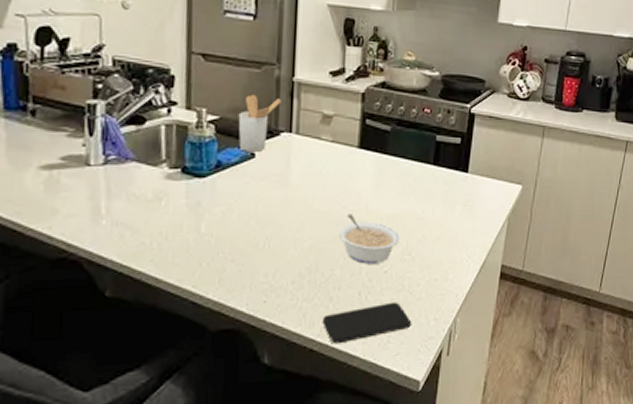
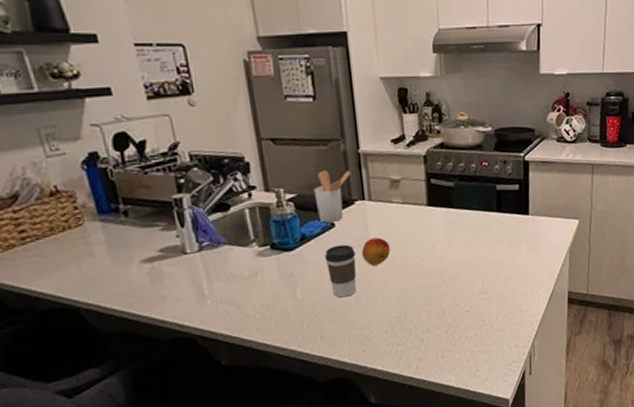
coffee cup: none [238,178,272,237] -> present [324,244,357,298]
fruit: none [279,175,312,206] -> present [361,237,391,266]
smartphone: present [322,302,412,344] -> none [417,335,496,379]
legume: present [339,214,399,264] -> none [420,265,475,307]

